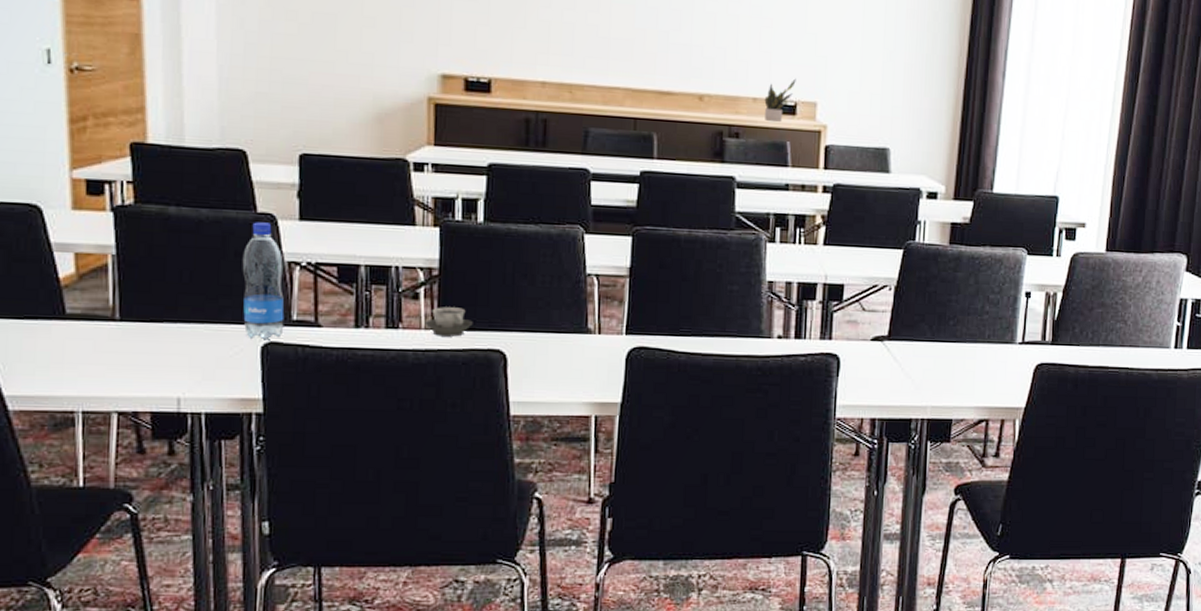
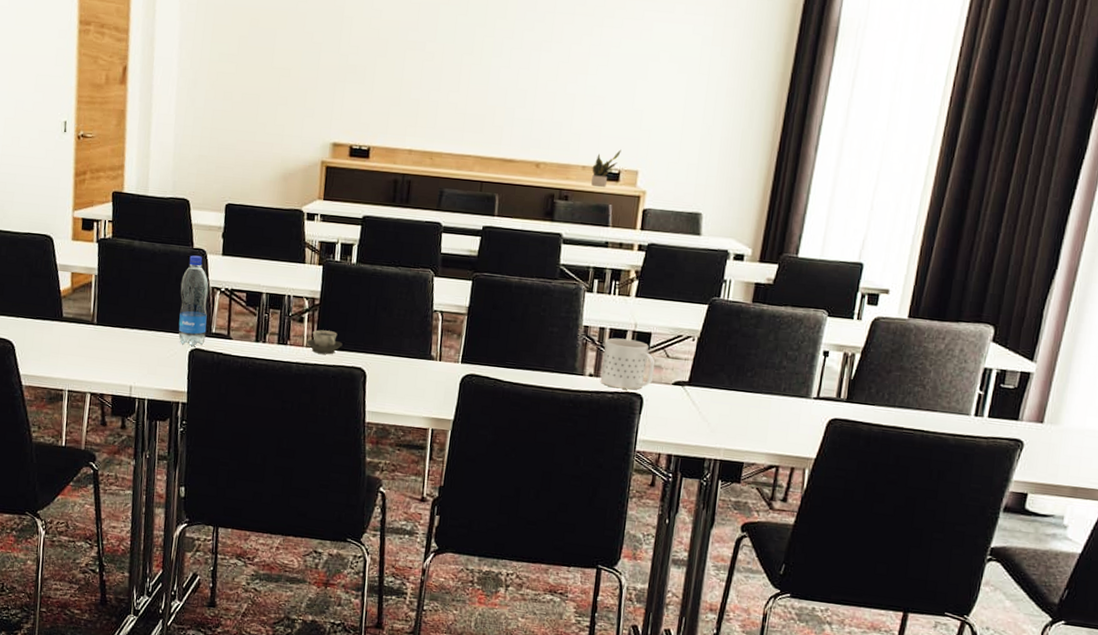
mug: none [790,292,851,350] -> present [600,338,656,390]

